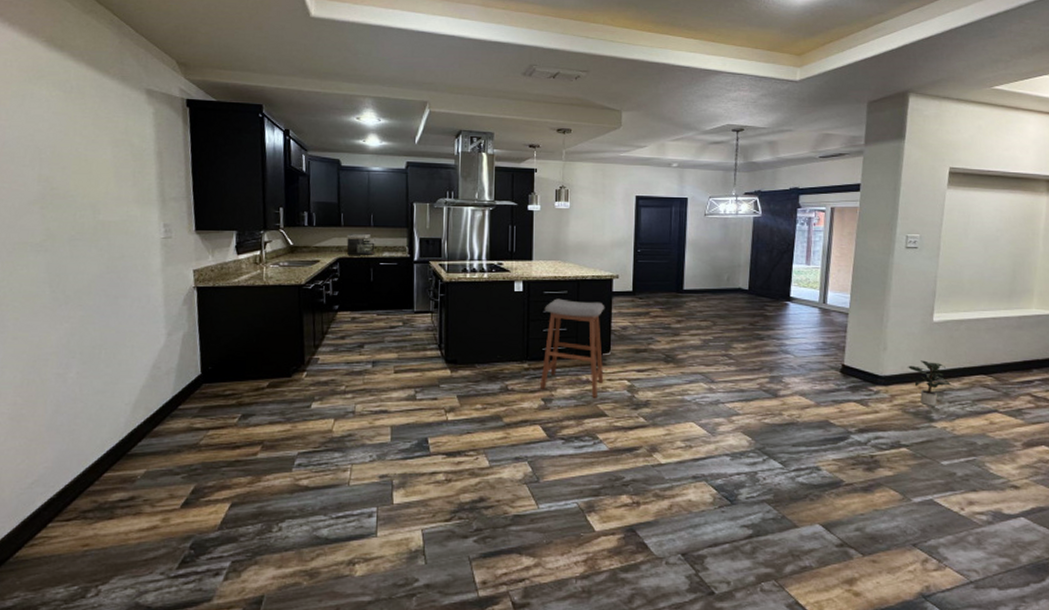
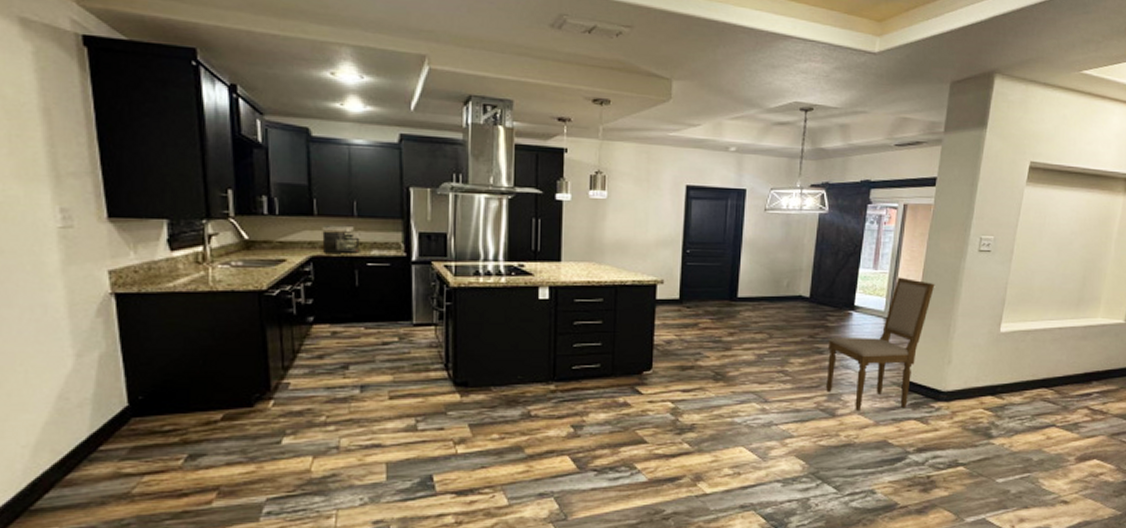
stool: present [541,298,605,398] -> none [570,308,647,423]
dining chair: none [767,271,866,392] -> present [826,277,935,411]
potted plant: present [907,360,953,406] -> none [970,374,1015,422]

